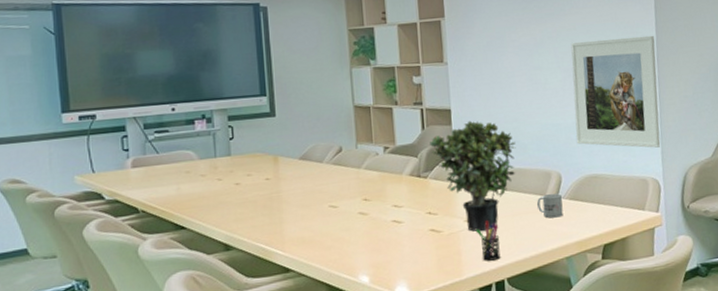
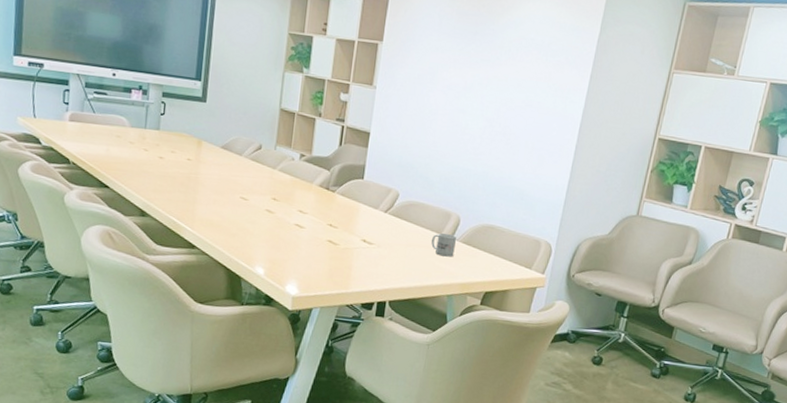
potted plant: present [430,120,516,232] -> none [344,147,424,254]
pen holder: present [476,220,501,261] -> none [370,244,391,282]
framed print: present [570,35,661,148] -> none [482,93,582,214]

